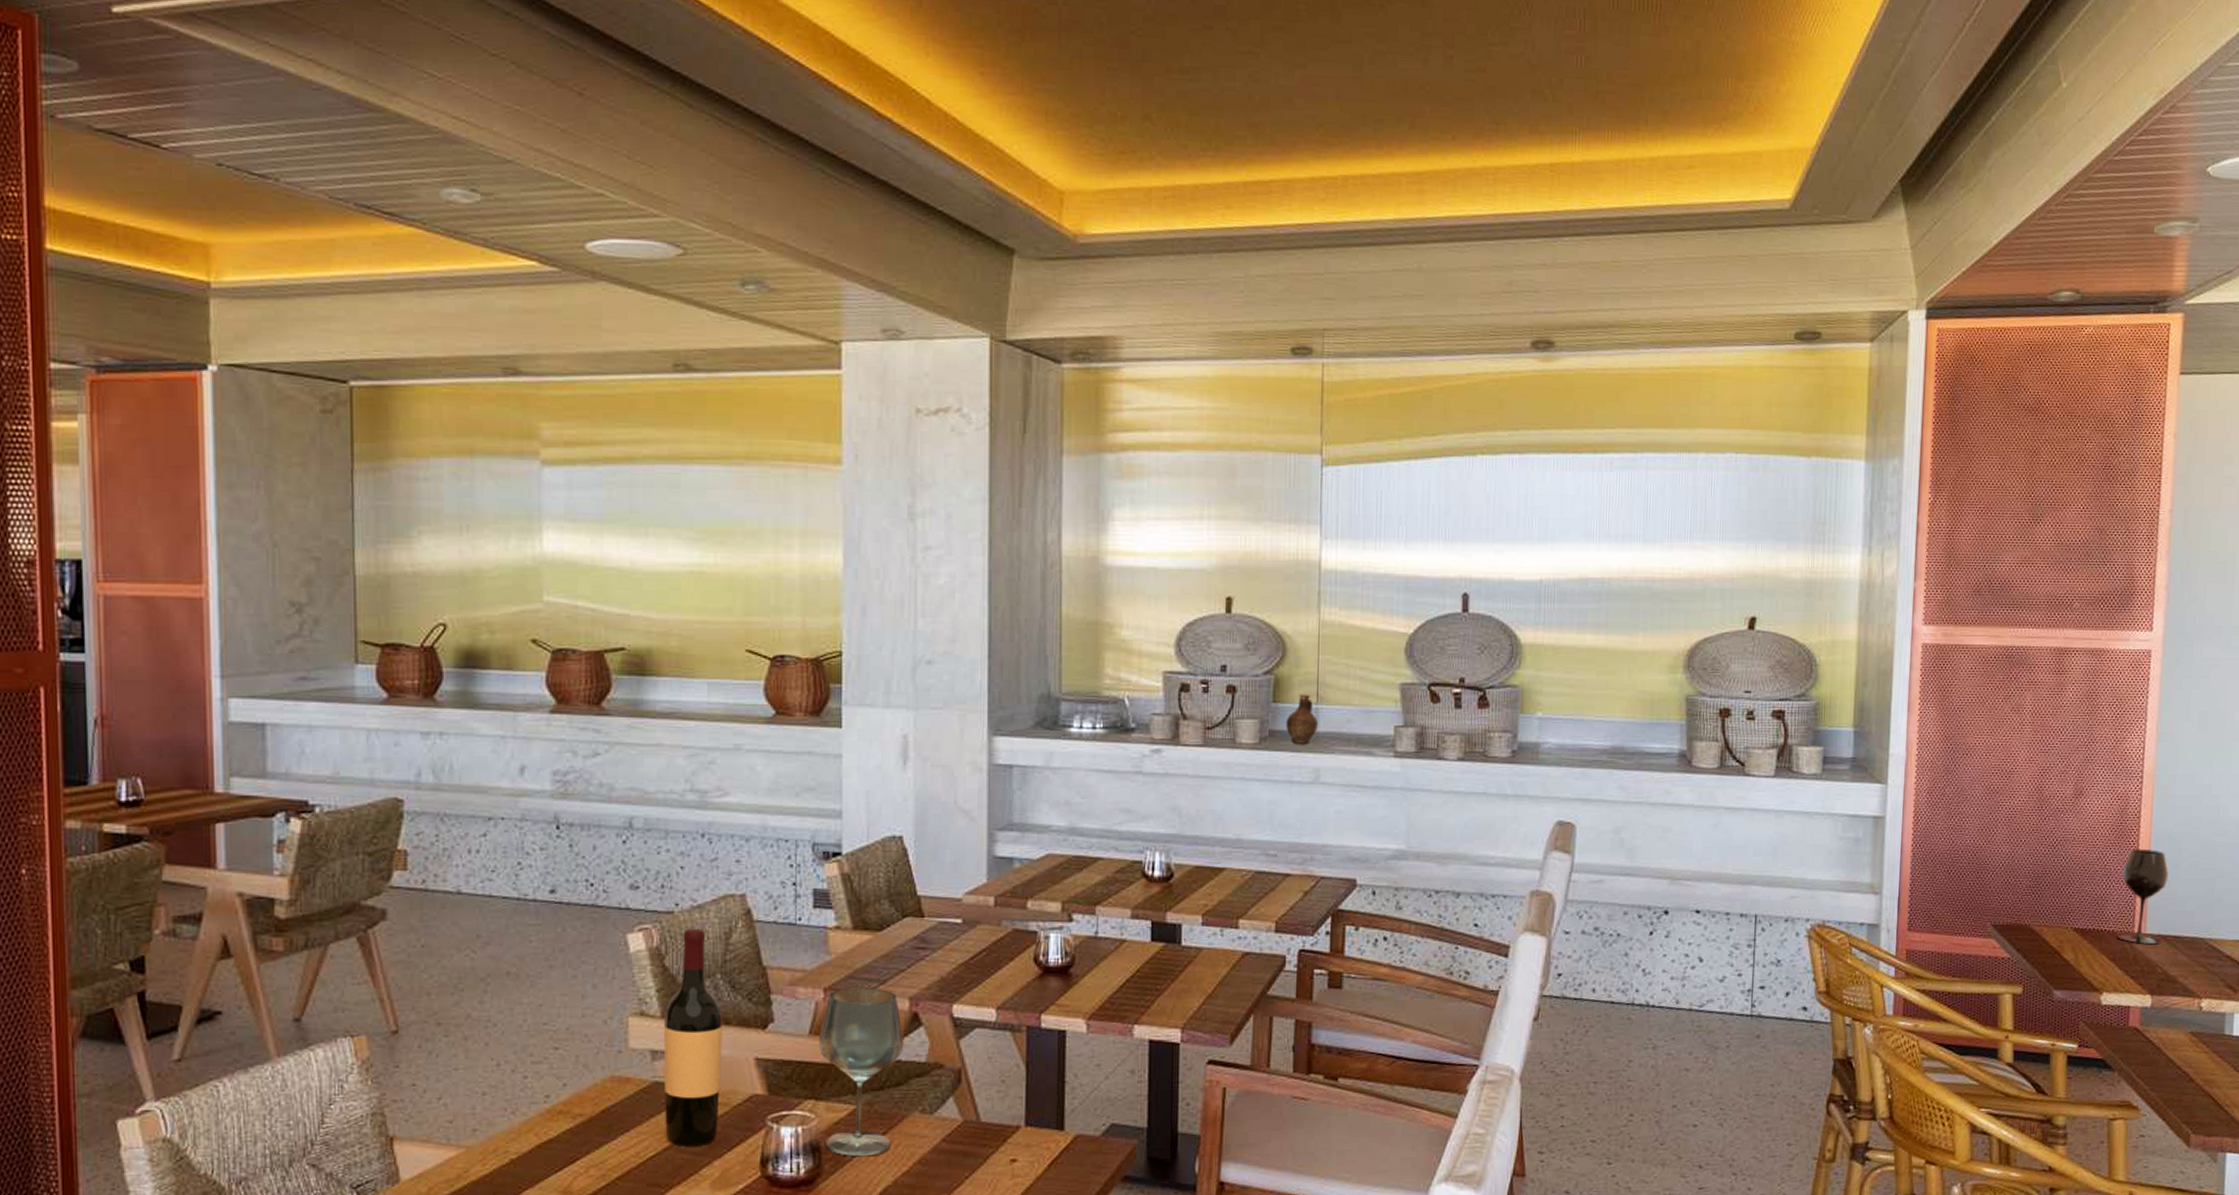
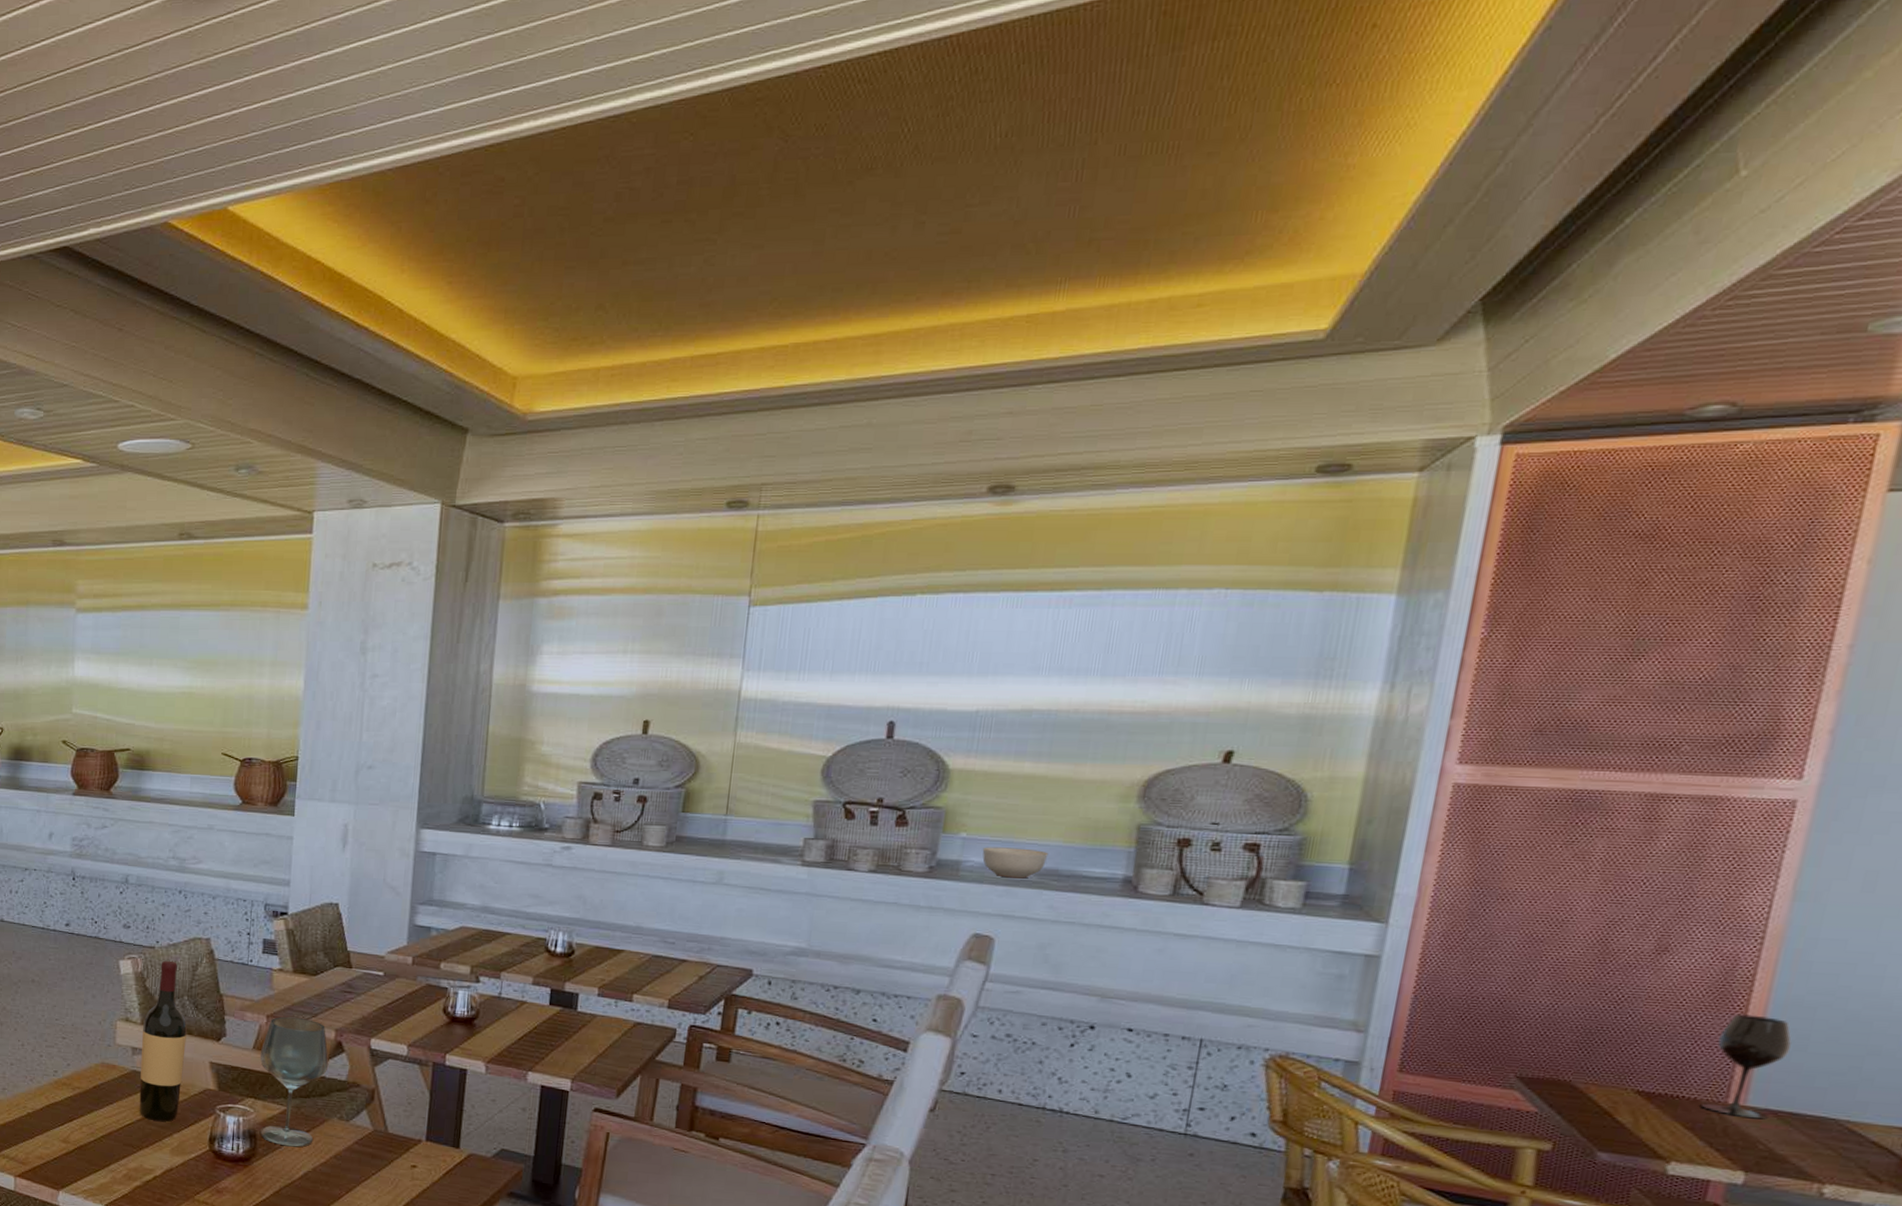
ceramic jug: present [1285,694,1318,745] -> none [693,806,726,851]
bowl: none [1557,726,1615,759] -> present [982,847,1049,879]

